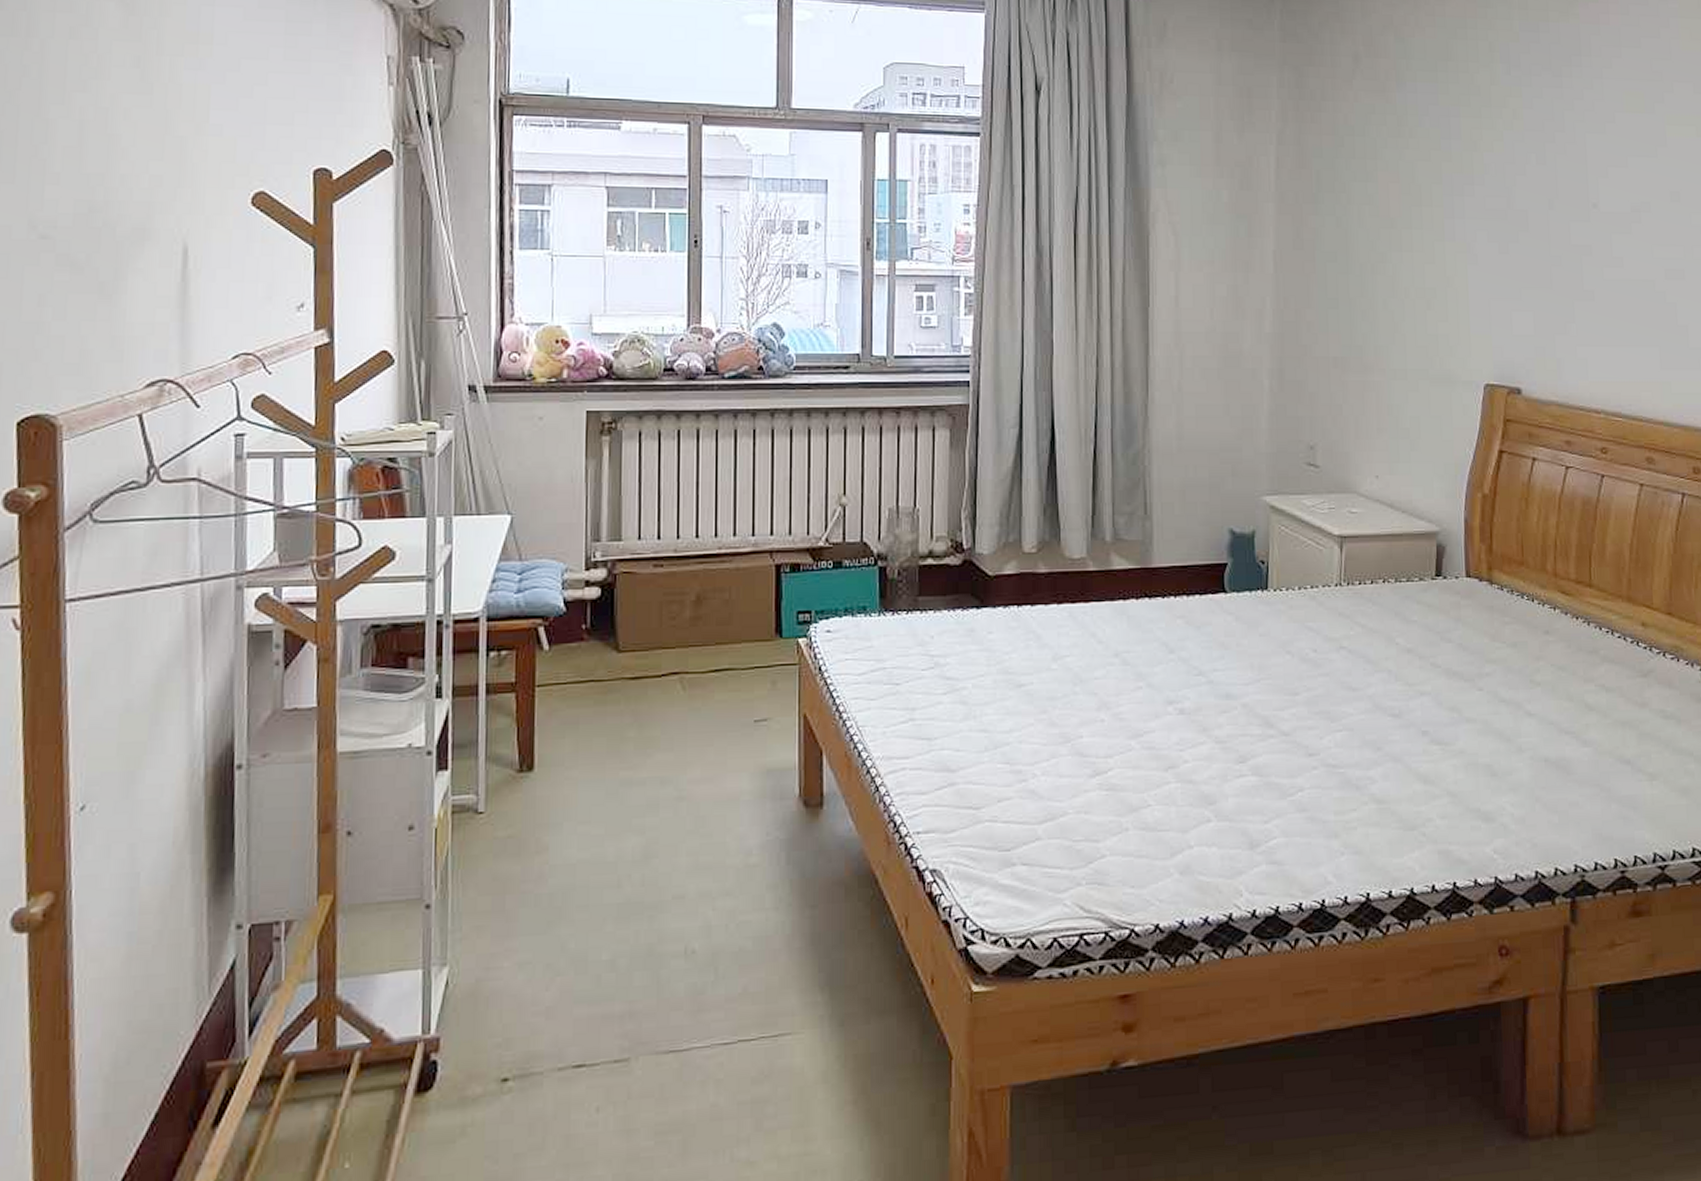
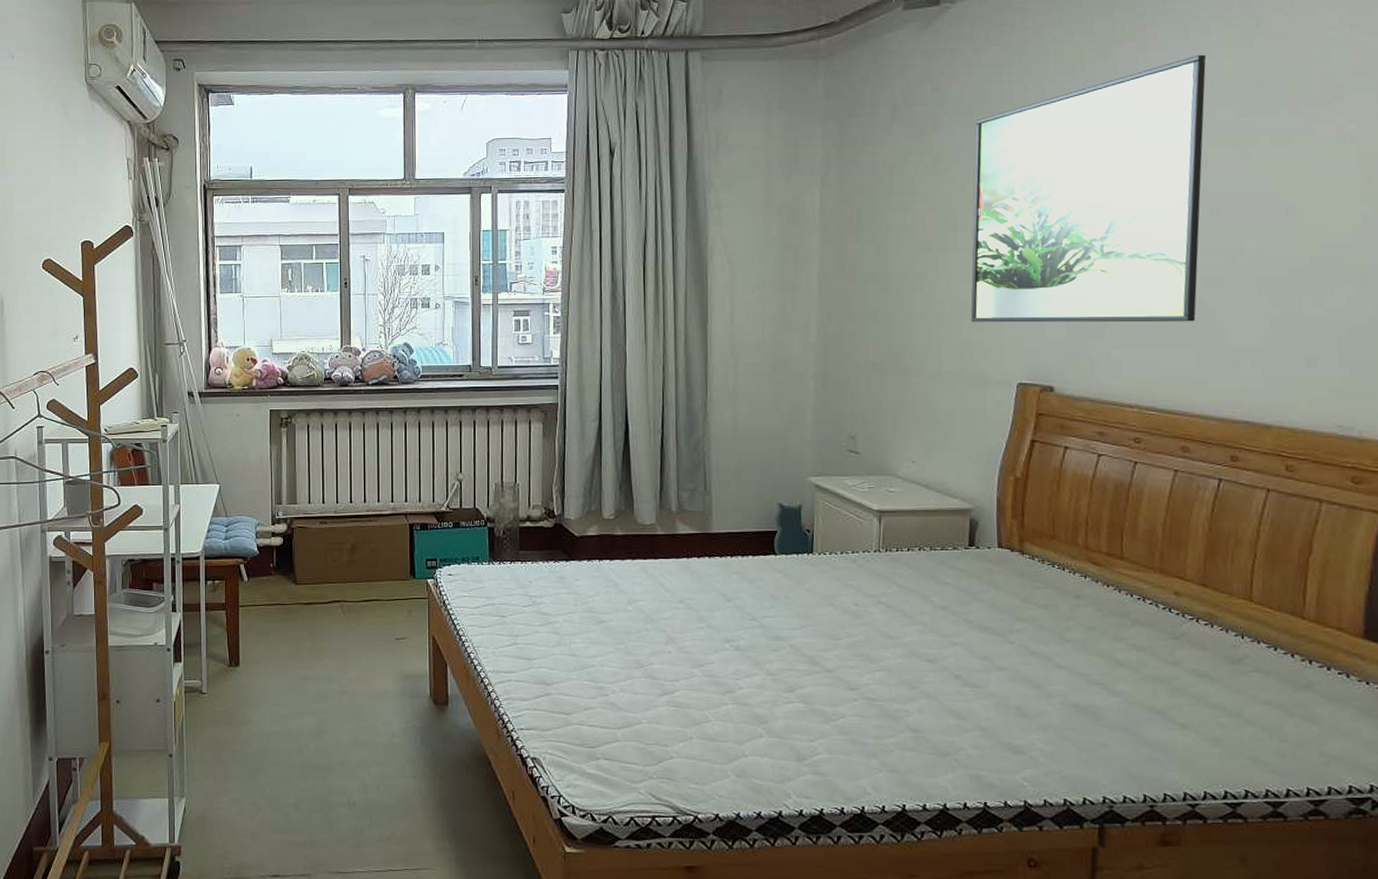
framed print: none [1436,22,1665,318] -> present [970,54,1207,323]

